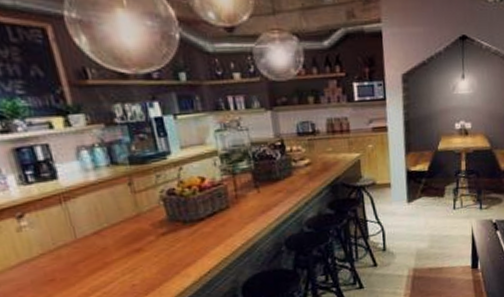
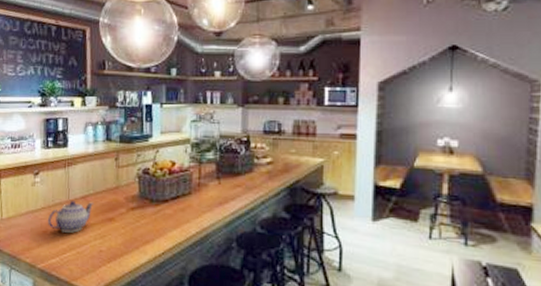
teapot: none [52,236,113,276] -> present [48,201,94,233]

